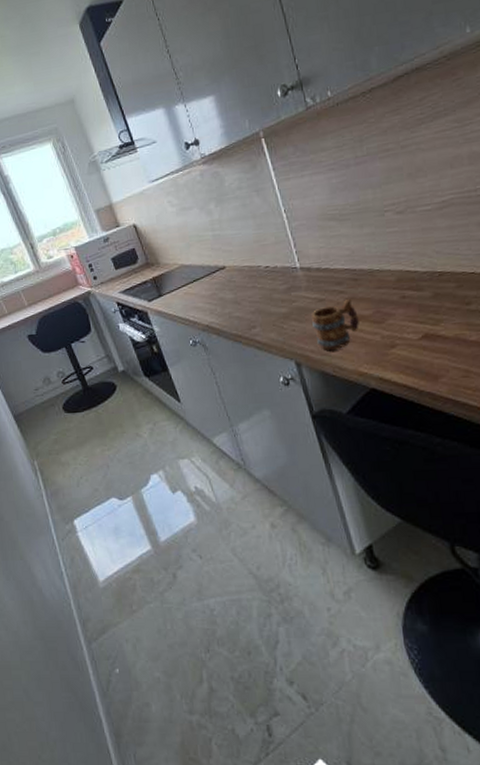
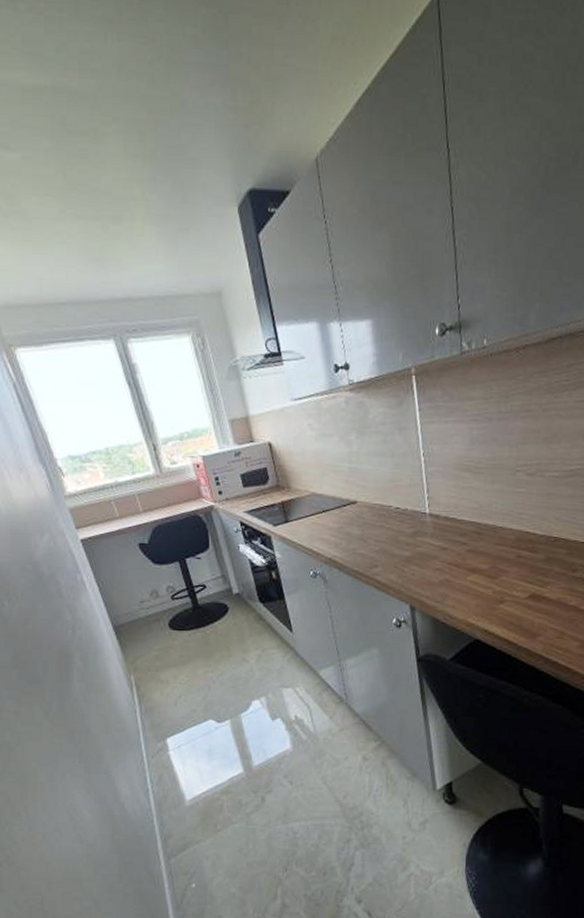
mug: present [312,299,359,350] -> none [432,551,476,598]

